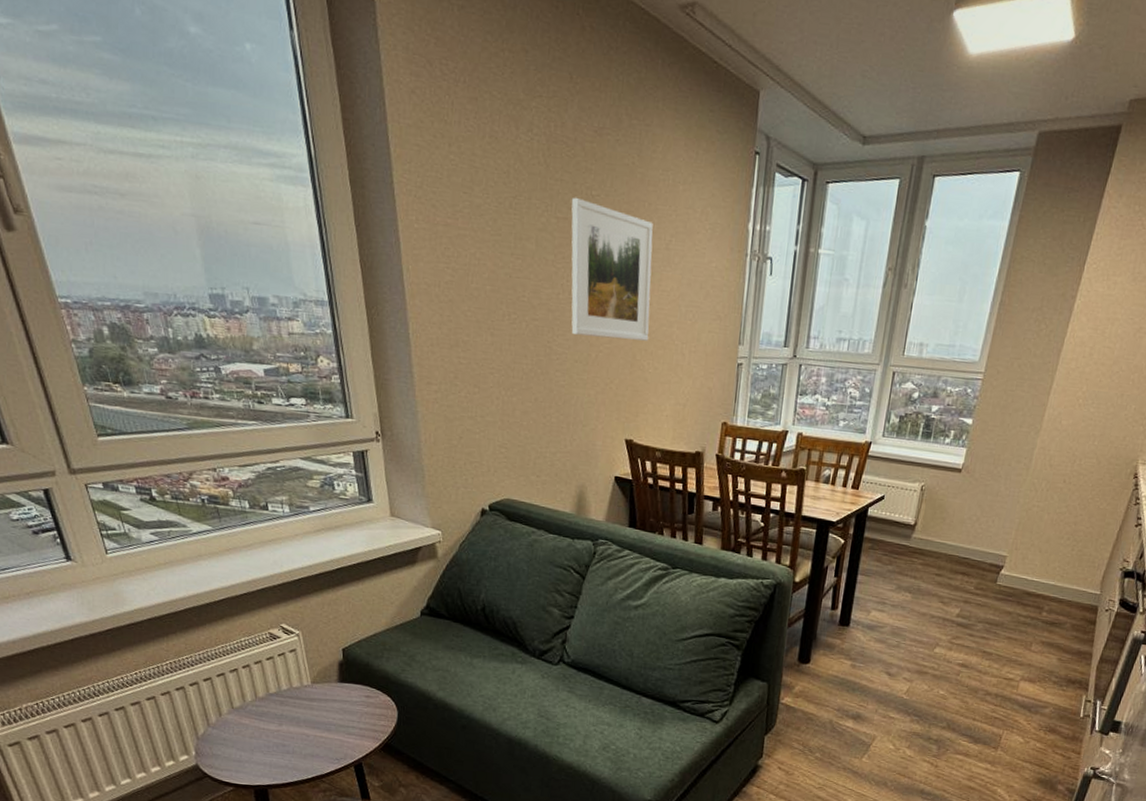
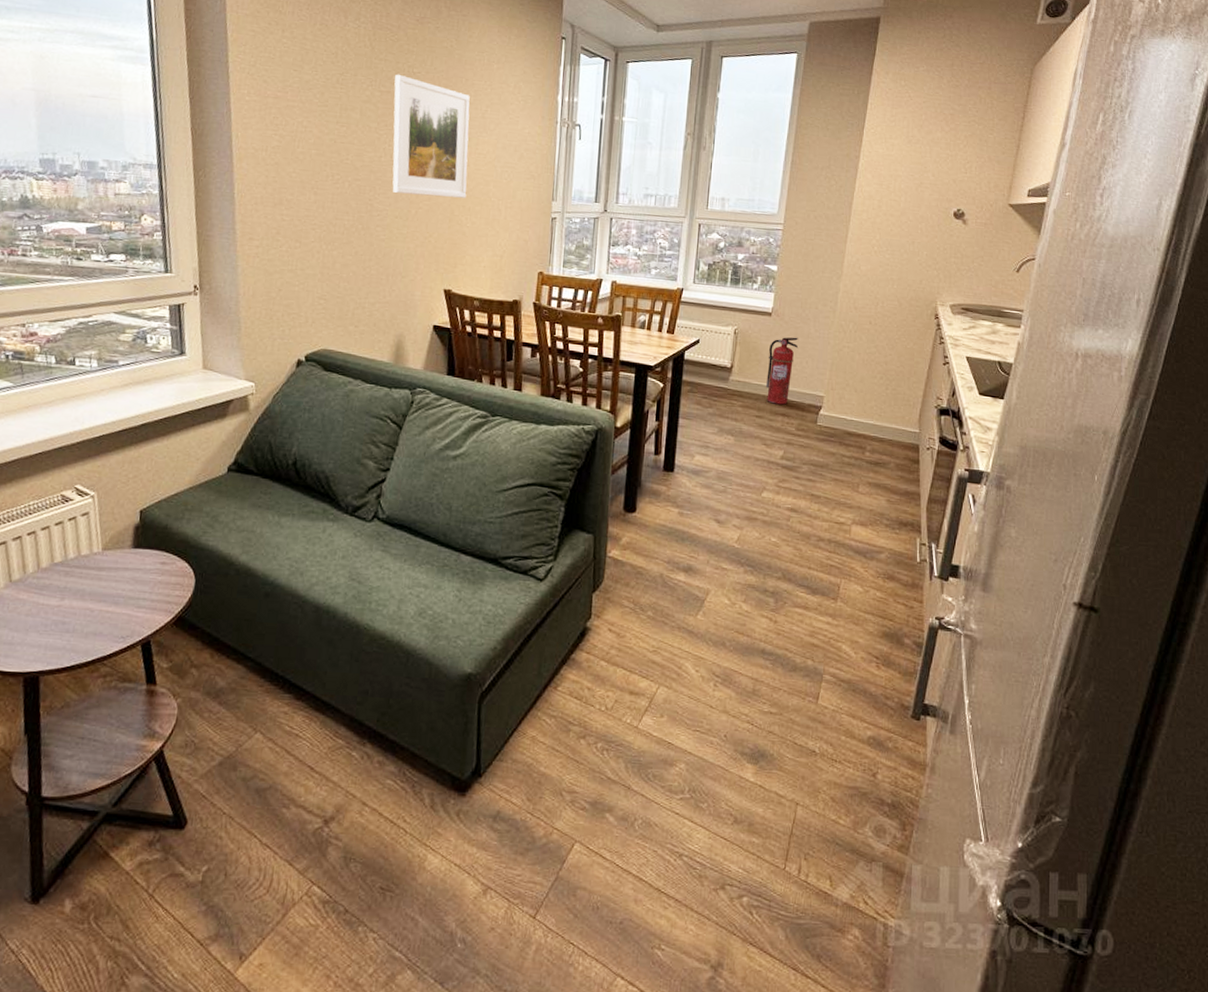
fire extinguisher: none [948,494,987,564] -> present [766,337,799,405]

